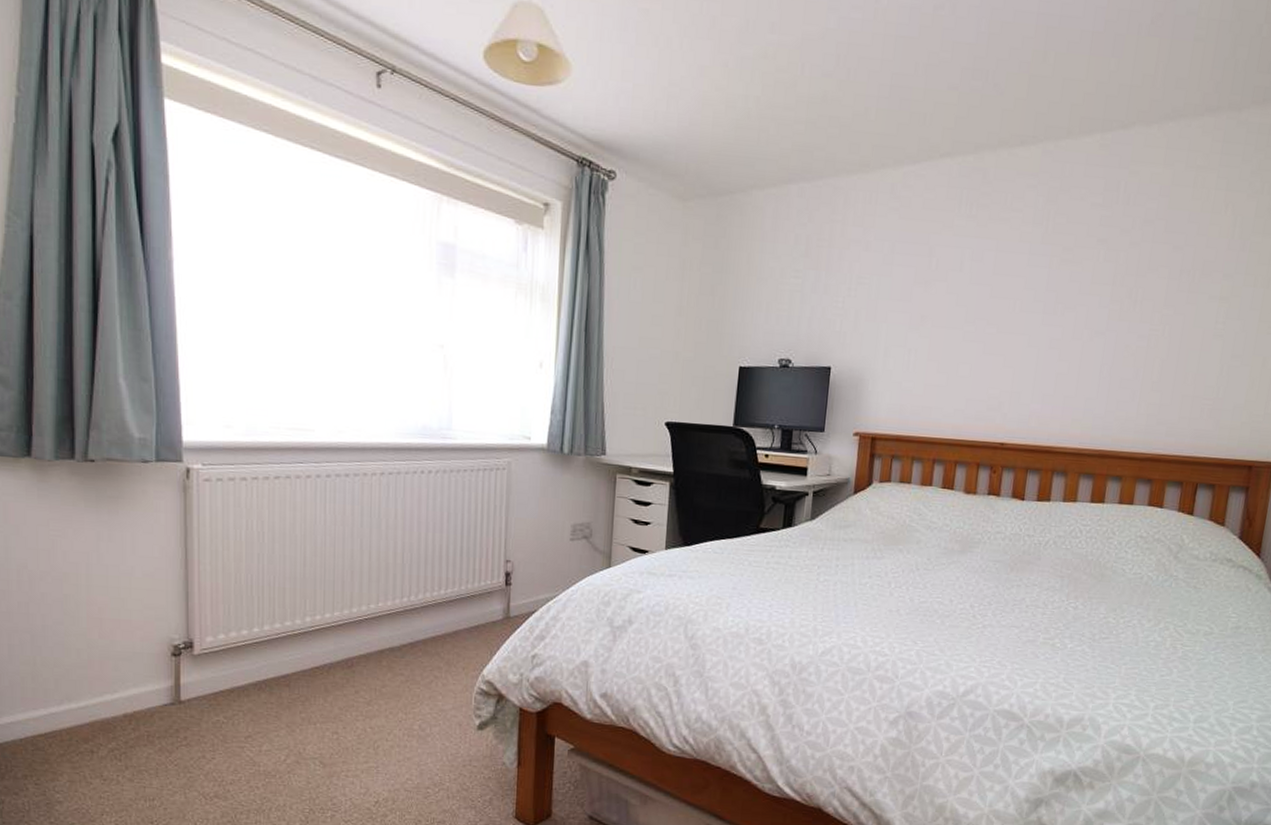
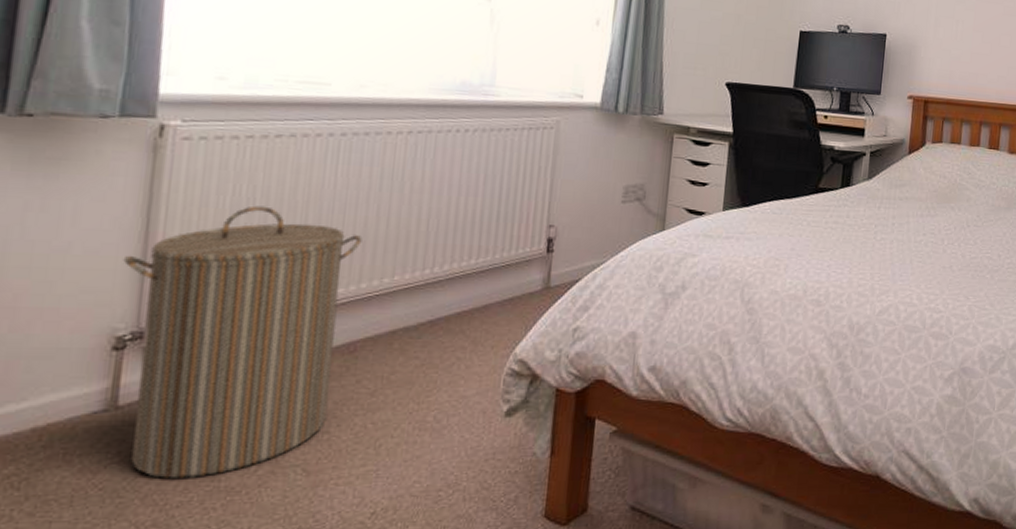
laundry hamper: none [171,538,351,762] -> present [123,205,363,480]

